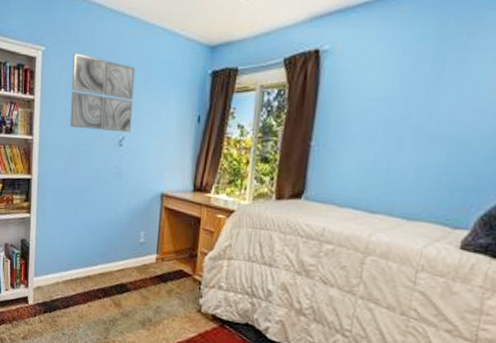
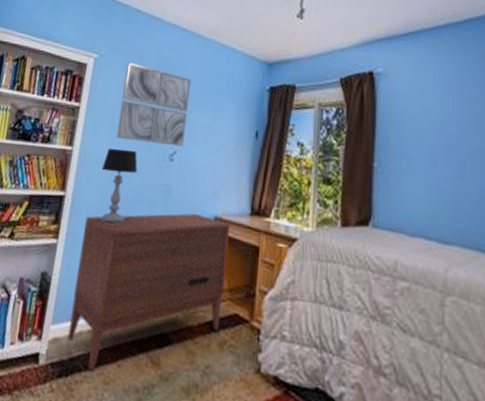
dresser: none [48,191,176,309] -> present [67,213,231,372]
table lamp: none [59,136,91,201] -> present [101,147,138,224]

